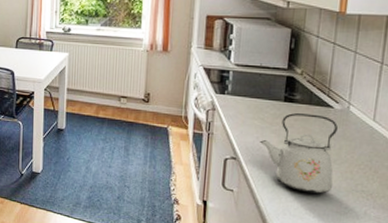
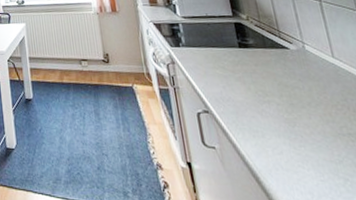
kettle: present [260,112,339,194] -> none [228,57,317,142]

